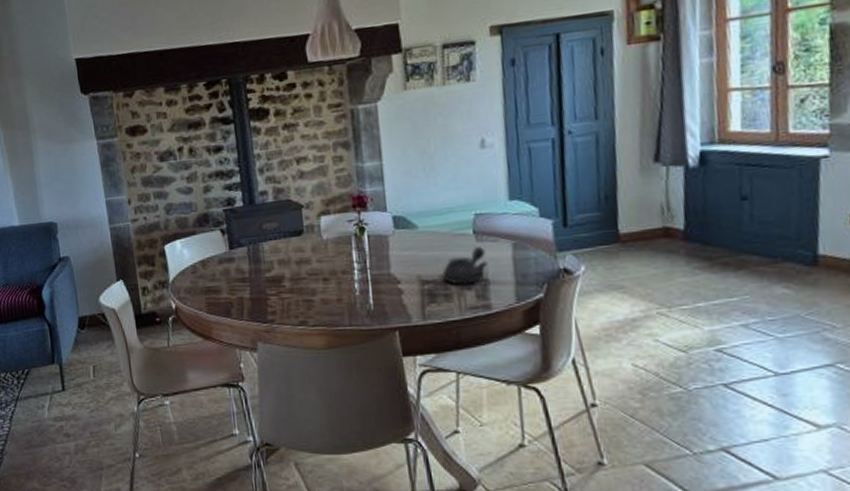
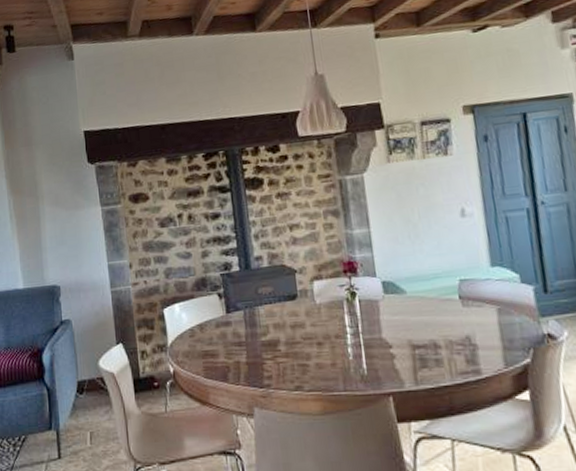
teapot: present [442,247,488,285] -> none [431,312,476,350]

